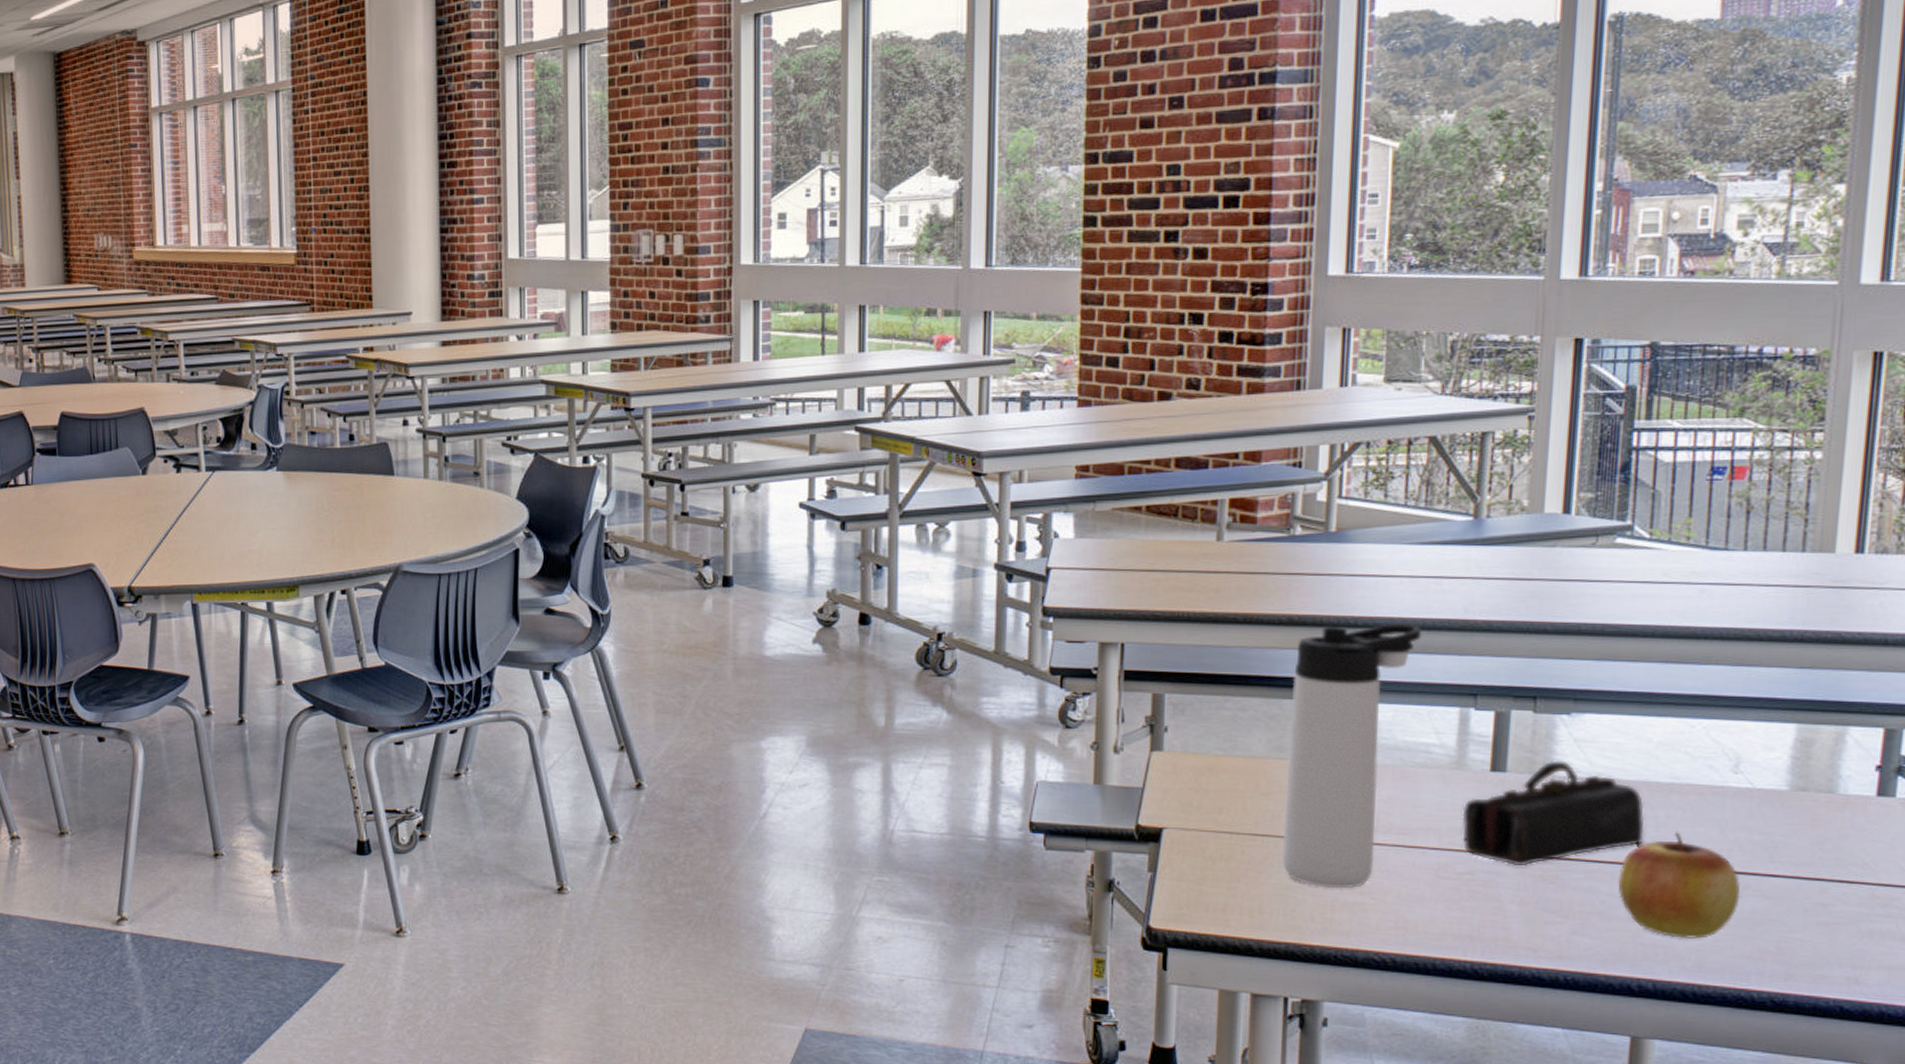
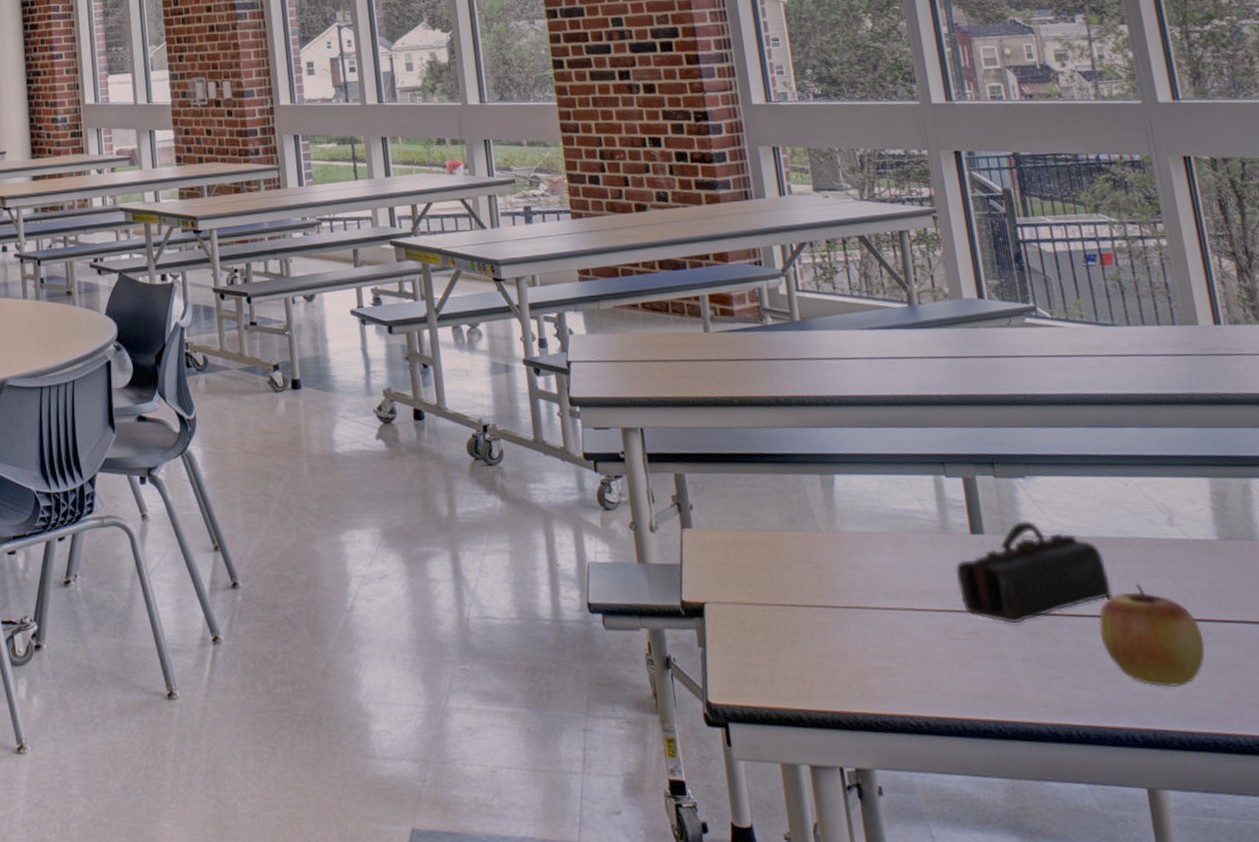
thermos bottle: present [1282,623,1422,889] -> none [788,400,892,655]

